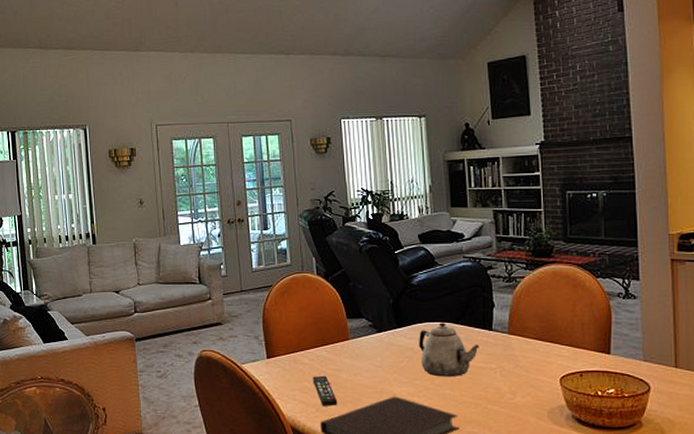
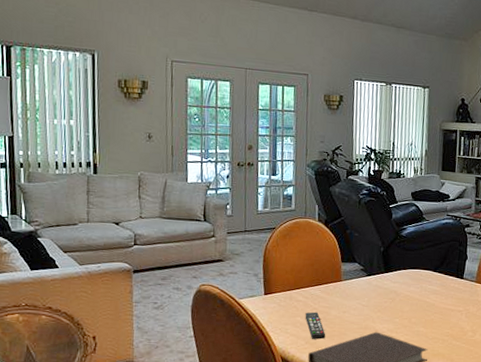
teapot: present [419,323,479,377] -> none [401,270,452,317]

